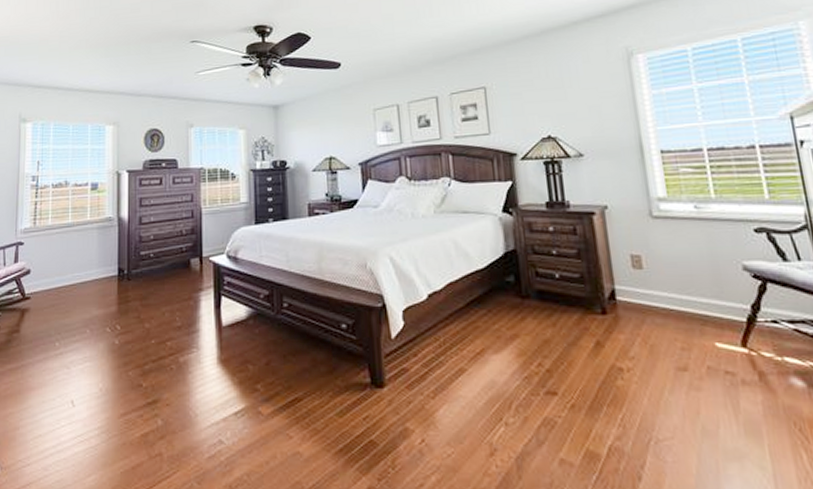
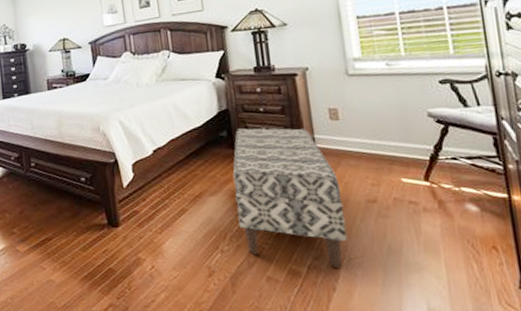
bench: none [520,273,655,451] -> present [233,128,348,268]

